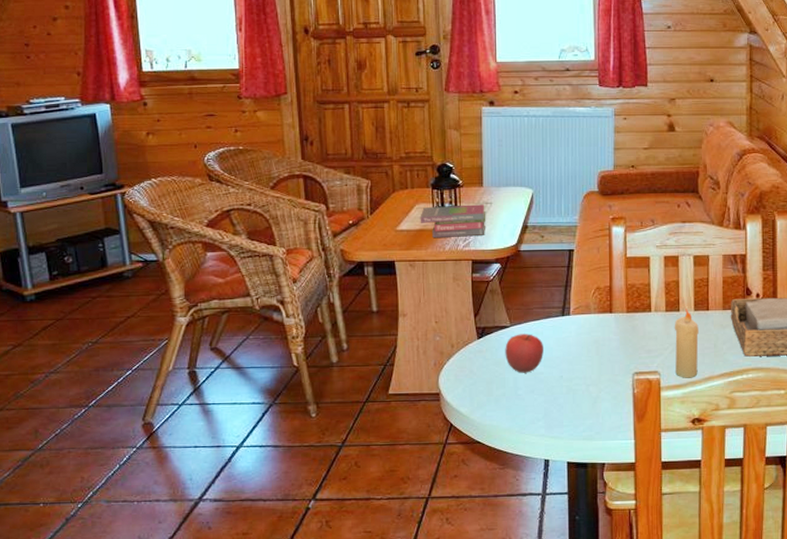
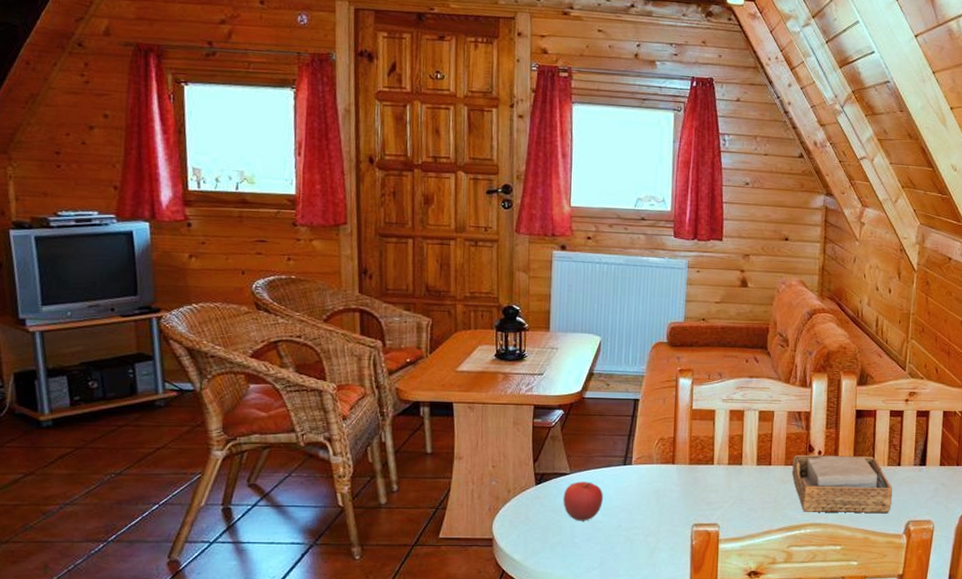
books: present [420,204,486,239] -> none [482,348,552,381]
candle: present [674,309,699,378] -> none [735,463,760,531]

